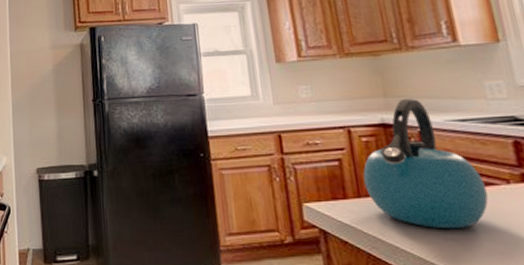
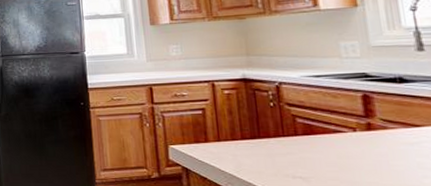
kettle: present [363,99,489,229] -> none [223,57,335,169]

